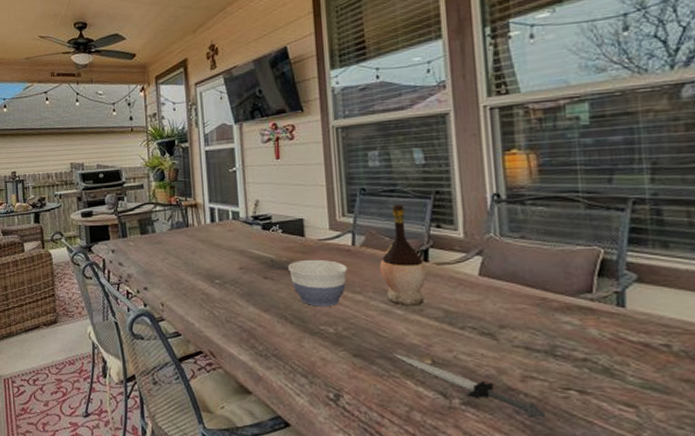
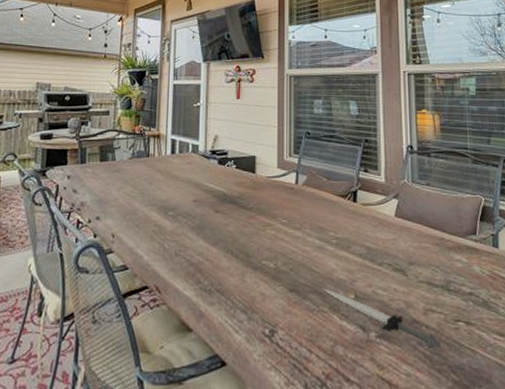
bowl: present [288,259,347,307] -> none [239,195,290,242]
wine bottle: present [379,205,427,306] -> none [317,149,355,243]

